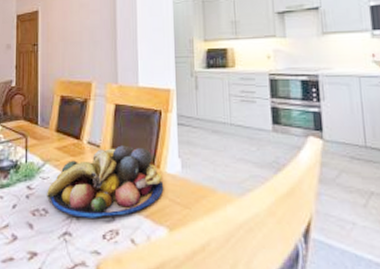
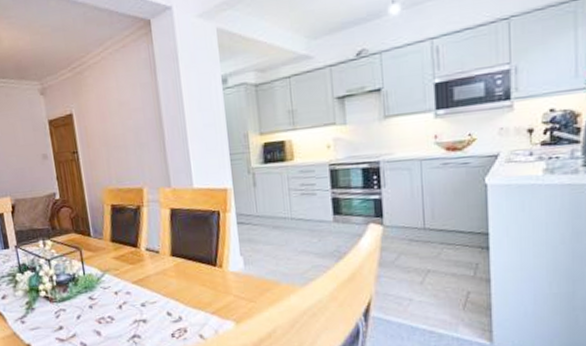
fruit bowl: present [47,145,164,218] -> none [110,248,228,320]

